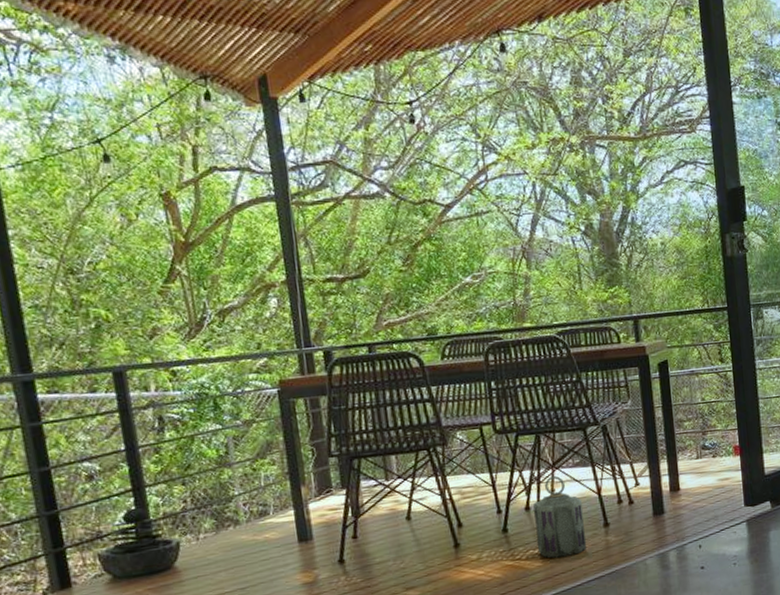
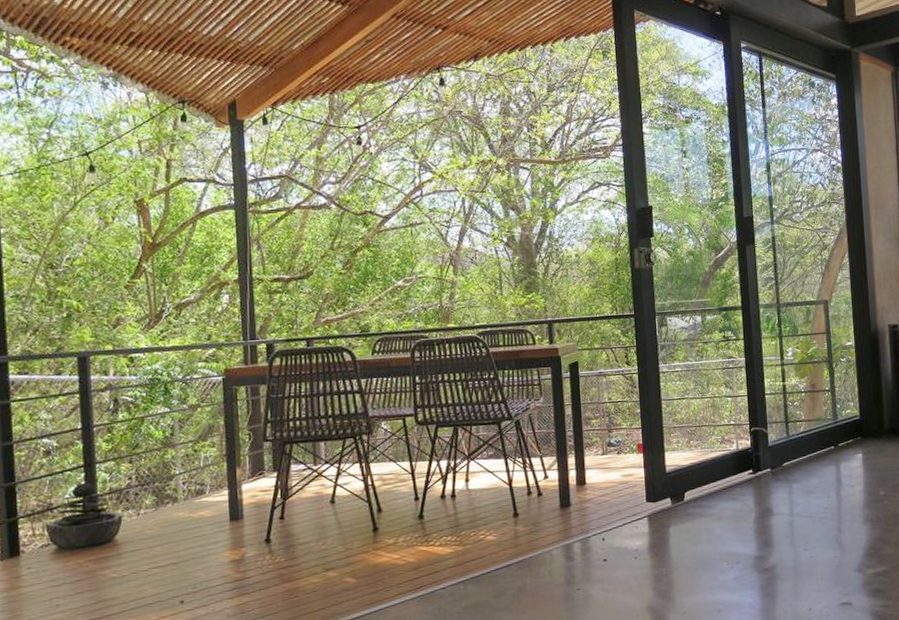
lantern: present [533,475,587,558] -> none [449,466,497,545]

